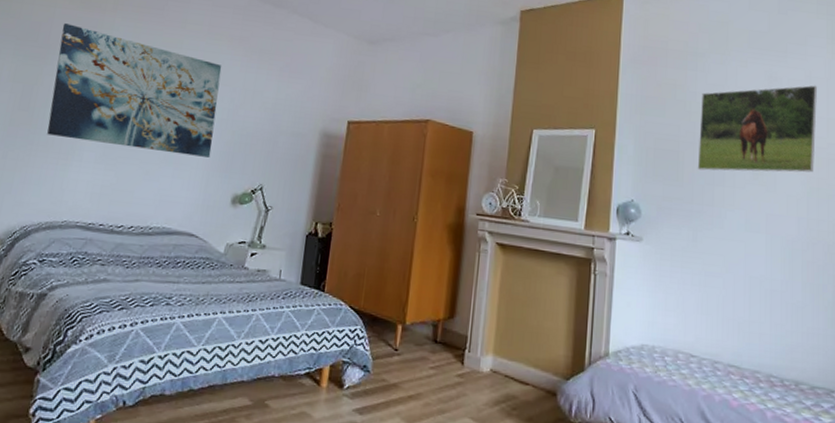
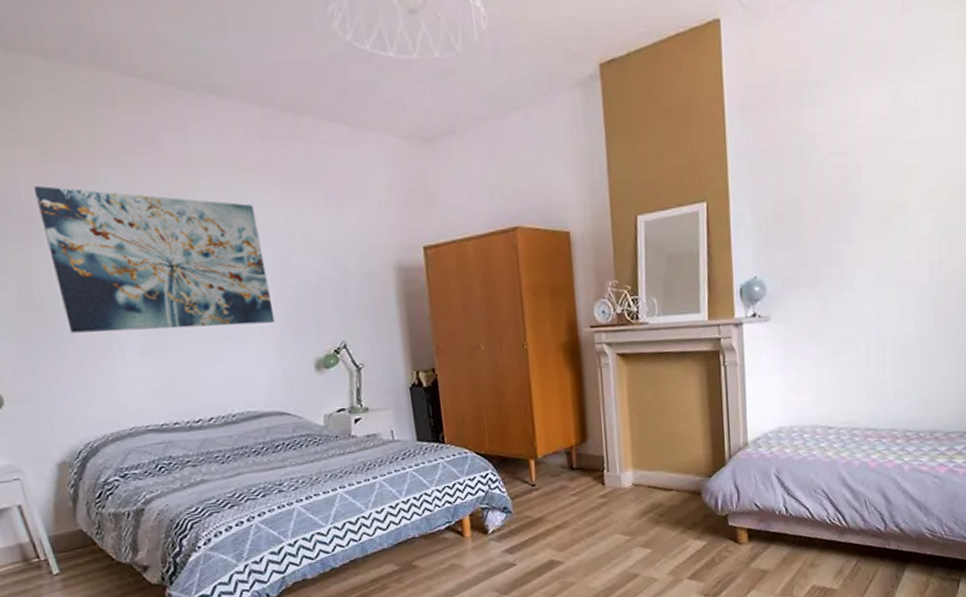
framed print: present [697,85,817,173] -> none [821,99,948,228]

